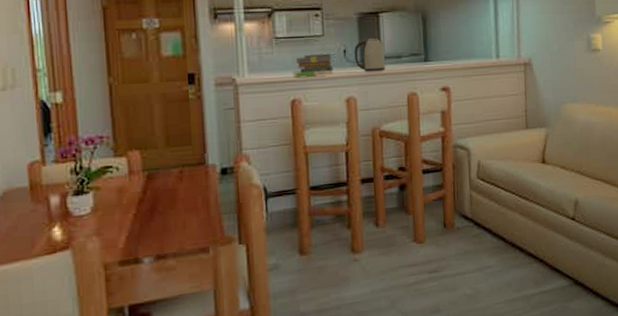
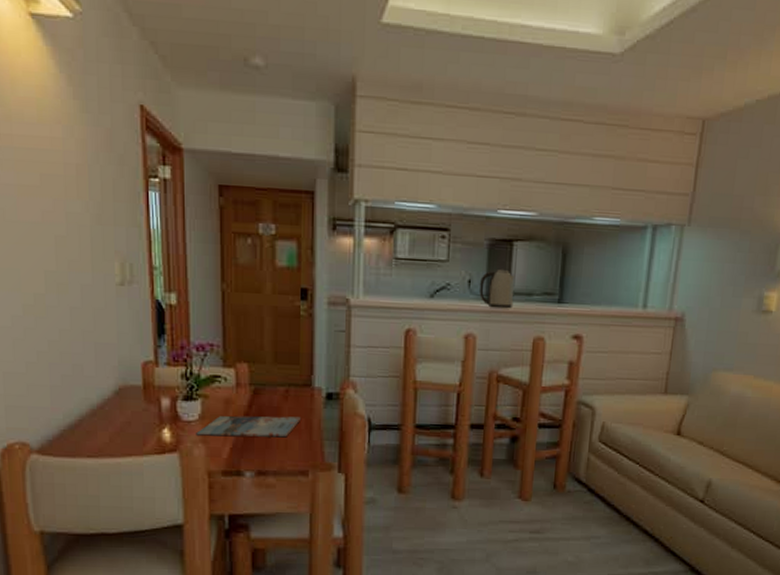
magazine: none [89,195,198,230] -> present [196,415,302,438]
books: present [293,53,333,78] -> none [411,281,455,307]

